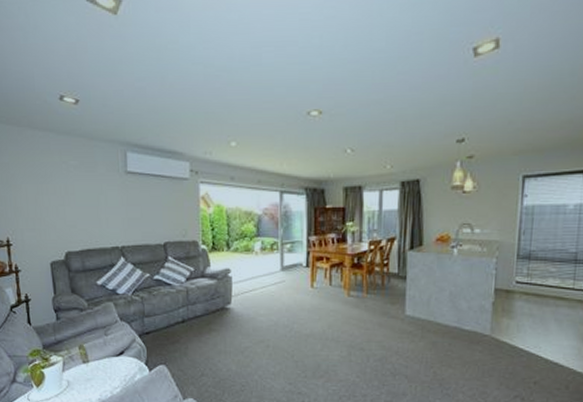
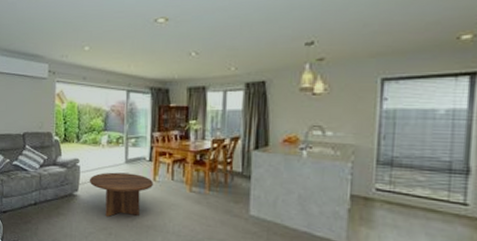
coffee table: none [242,281,311,330] -> present [89,172,153,218]

